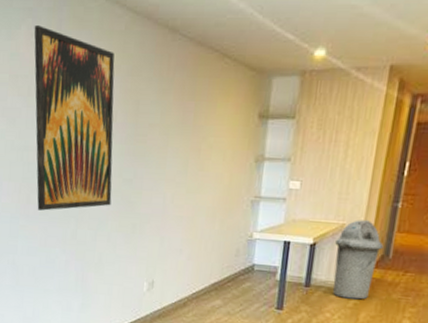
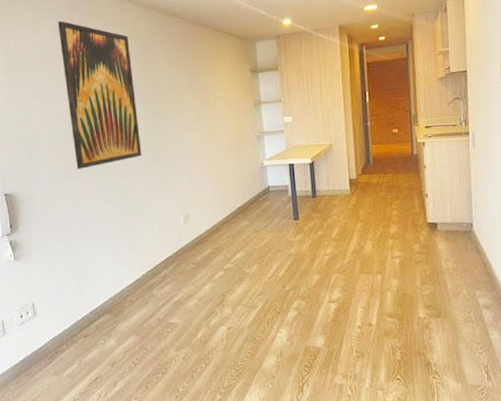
trash can: present [333,219,384,300] -> none [328,138,365,202]

